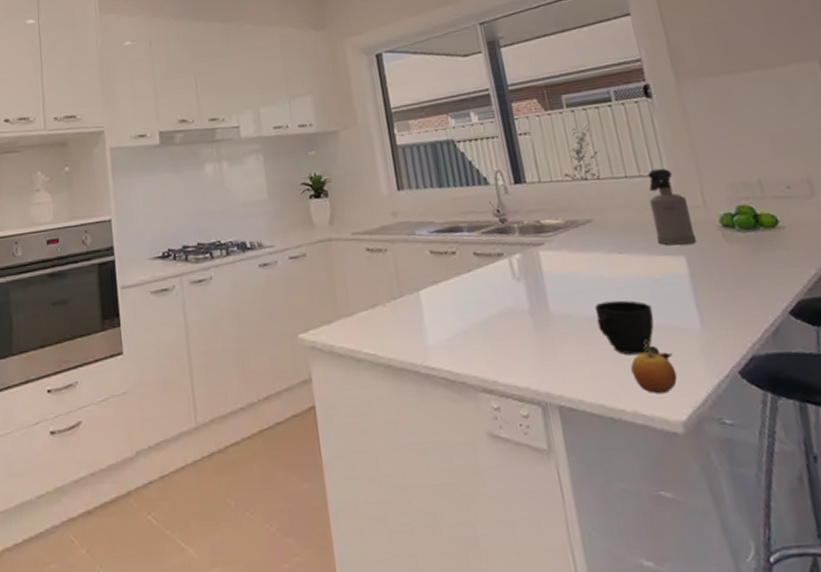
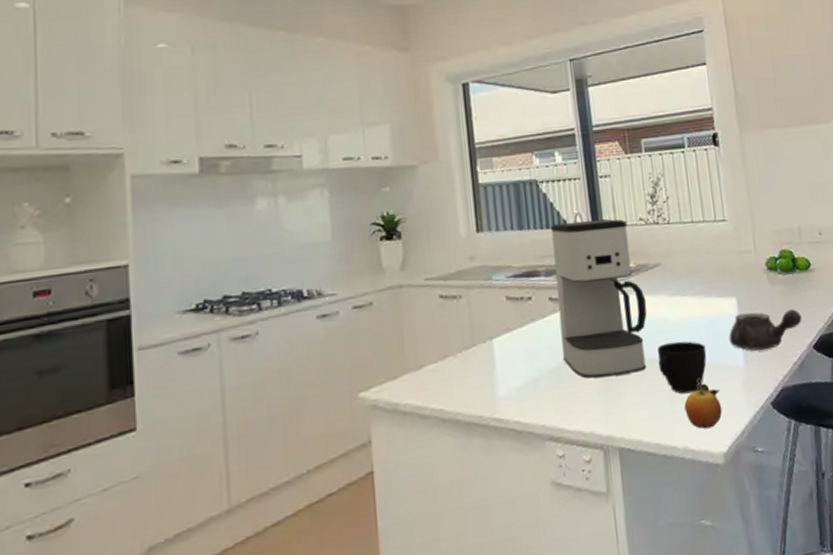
coffee maker: none [471,175,584,334] -> present [551,219,647,379]
spray bottle: present [647,168,697,246] -> none [710,214,747,288]
teapot: none [679,270,772,315] -> present [729,309,802,351]

